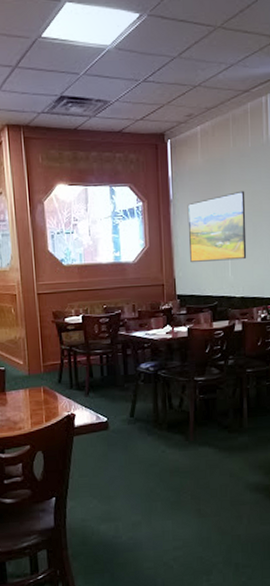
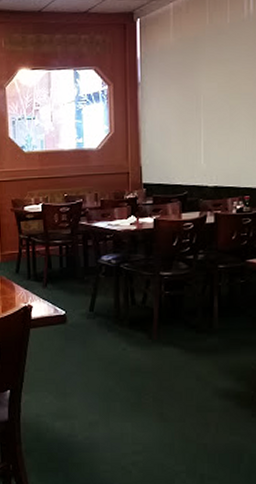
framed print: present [187,190,247,263] -> none [156,71,222,150]

